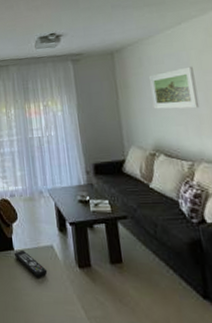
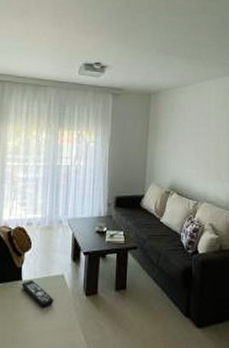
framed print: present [149,66,200,110] -> none [175,118,211,156]

